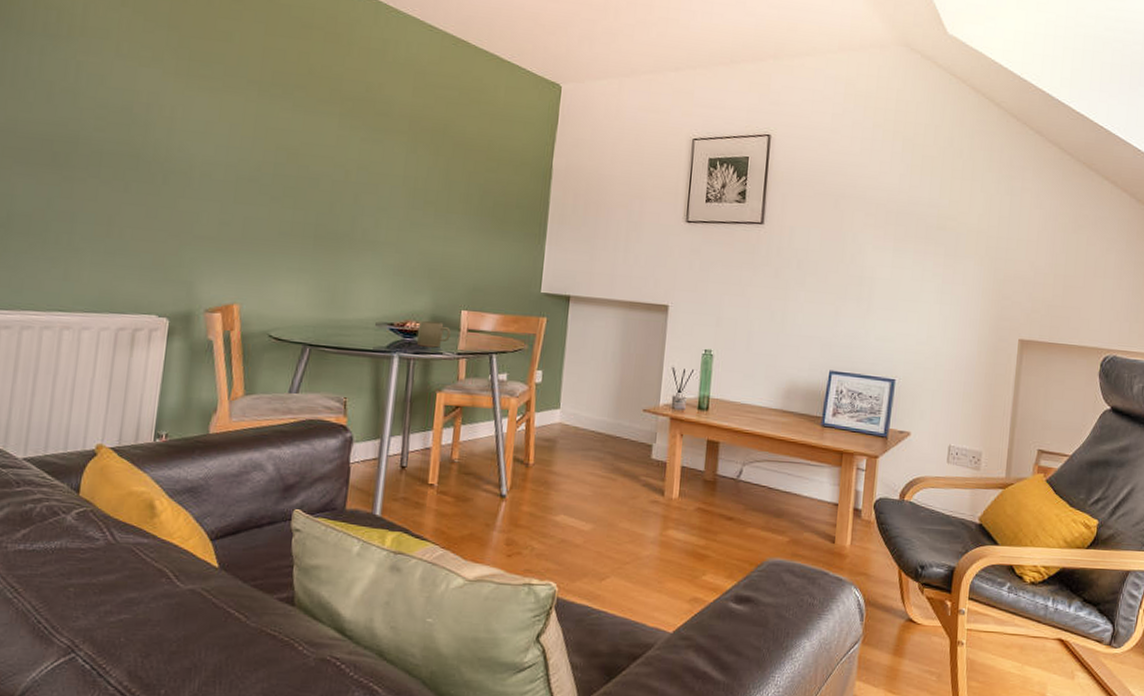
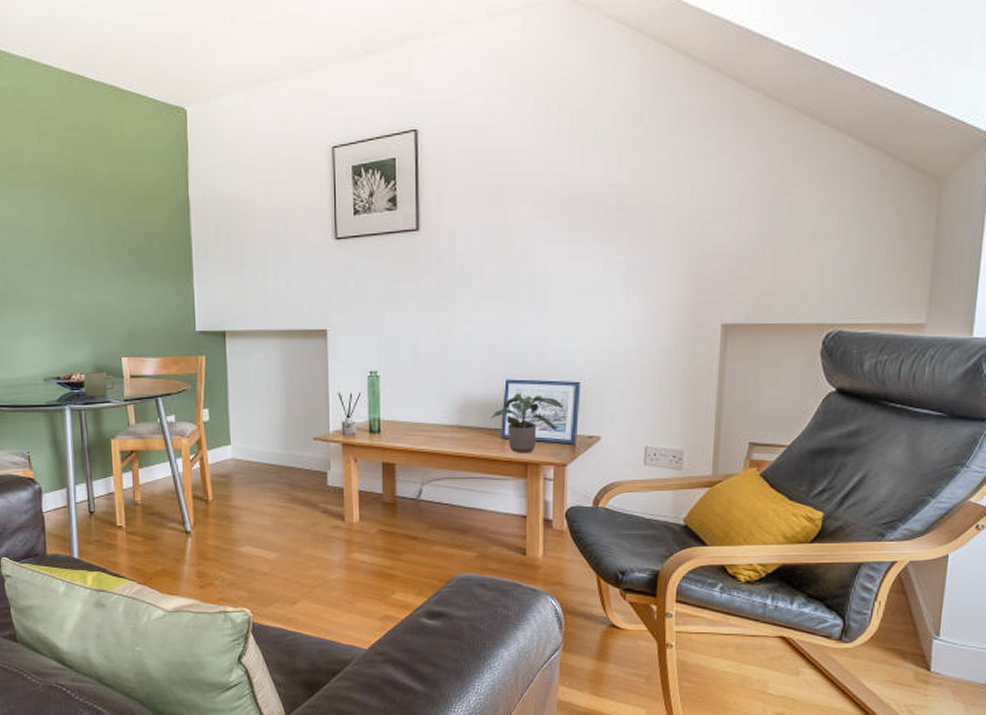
potted plant: none [813,384,879,442] -> present [491,393,564,453]

